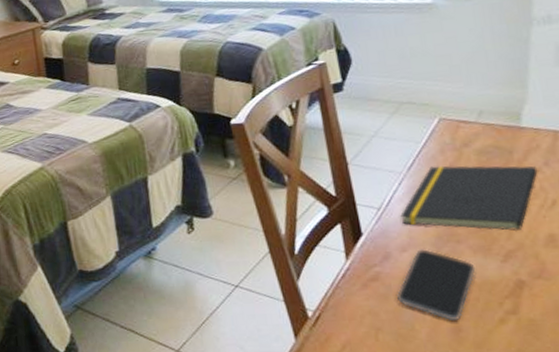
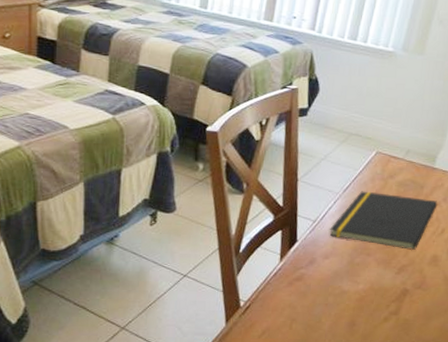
smartphone: present [396,249,476,320] -> none [312,258,376,316]

